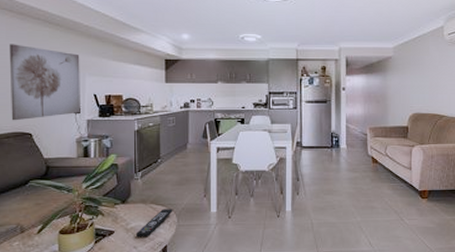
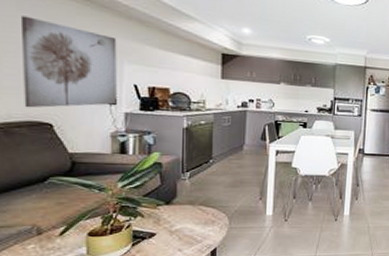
remote control: present [135,209,173,238] -> none [180,211,225,240]

